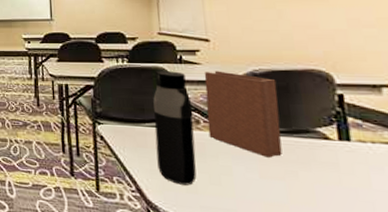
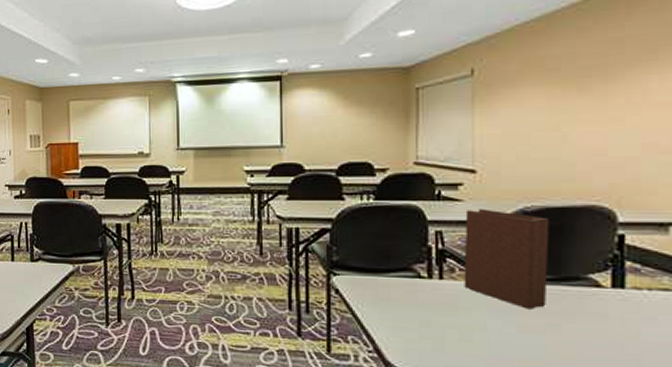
water bottle: present [153,71,197,186] -> none [401,210,448,343]

